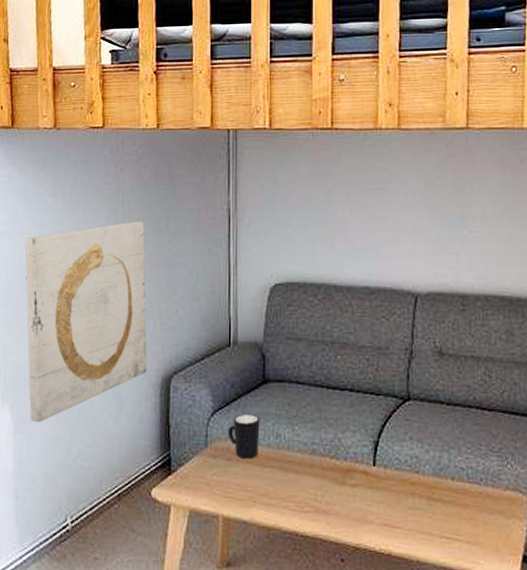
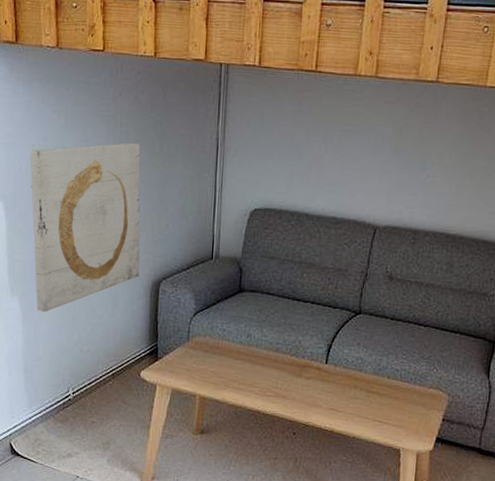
mug: present [228,413,260,459] -> none [207,316,235,352]

